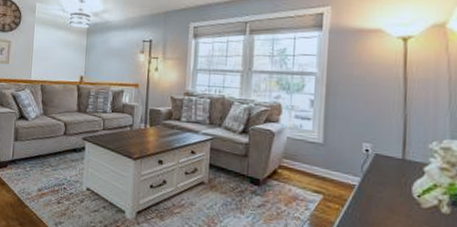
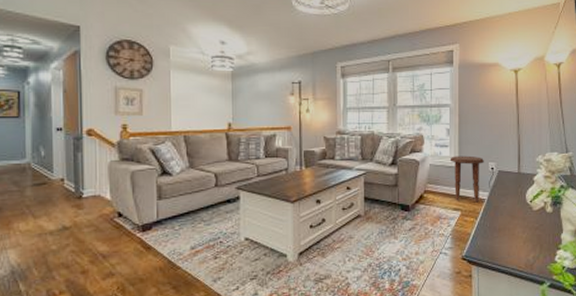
side table: none [312,130,356,188] -> present [449,155,484,203]

